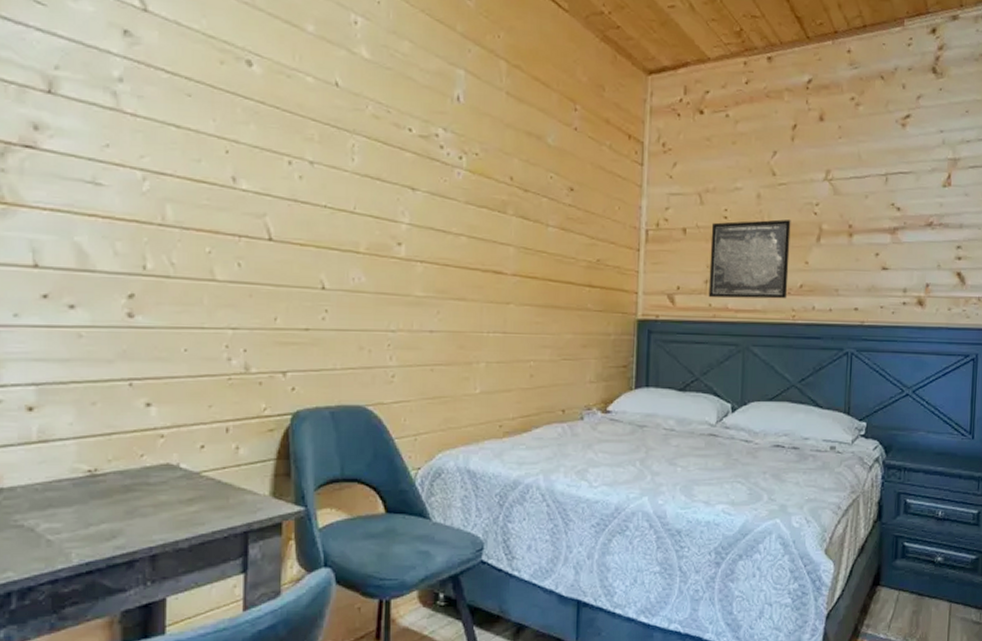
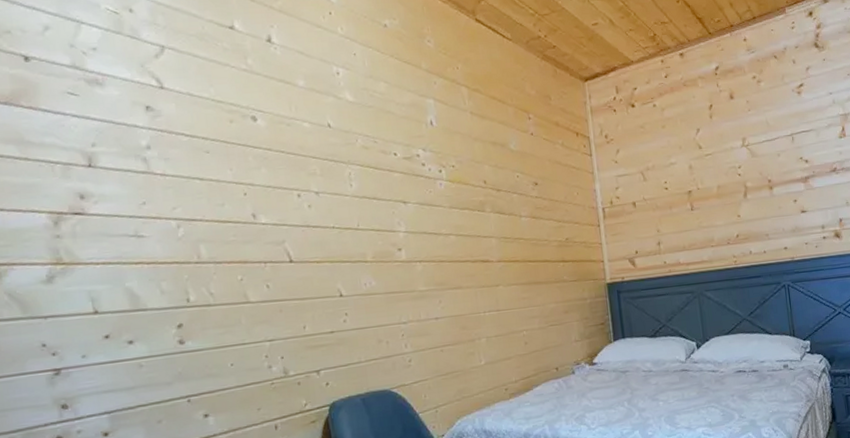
wall art: present [708,219,791,299] -> none [655,183,728,257]

